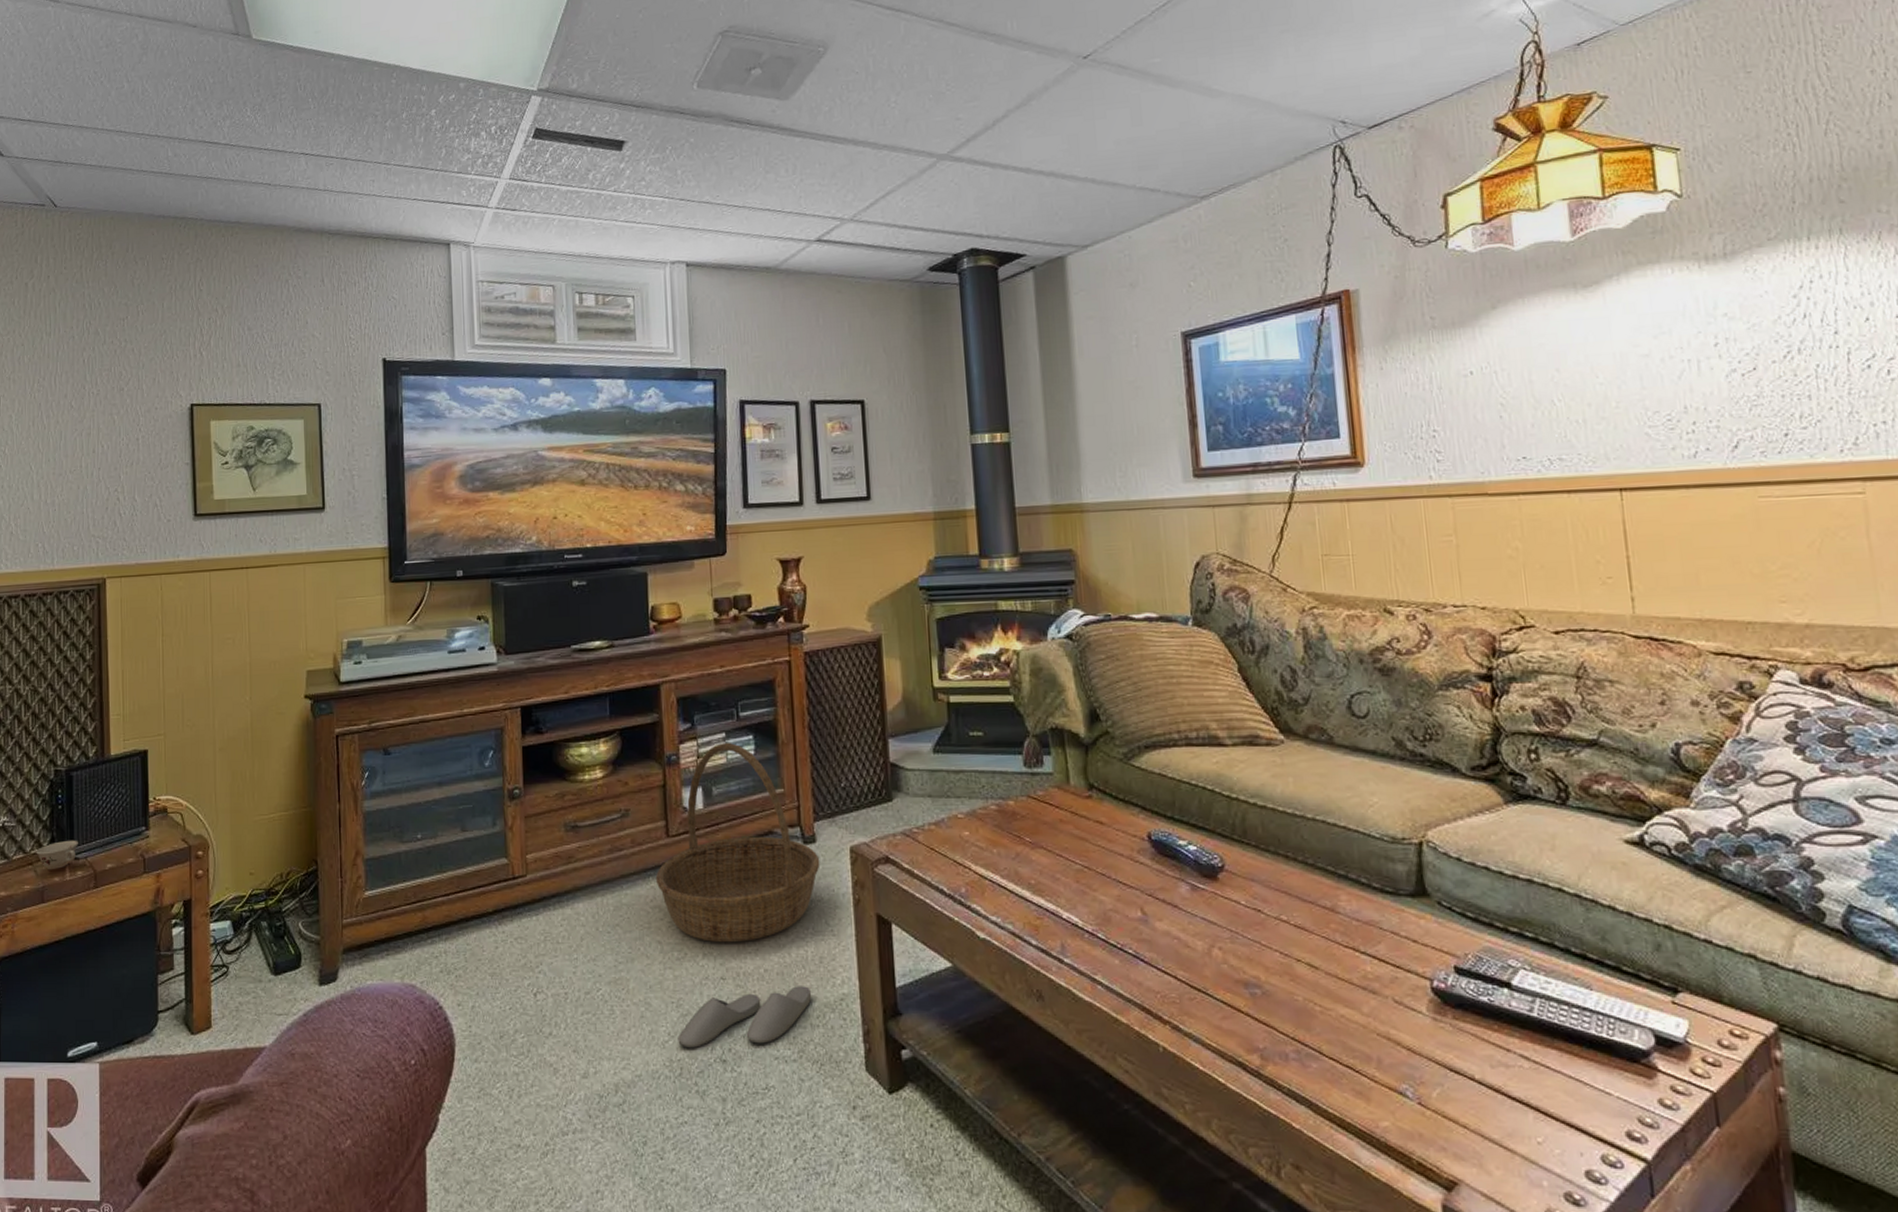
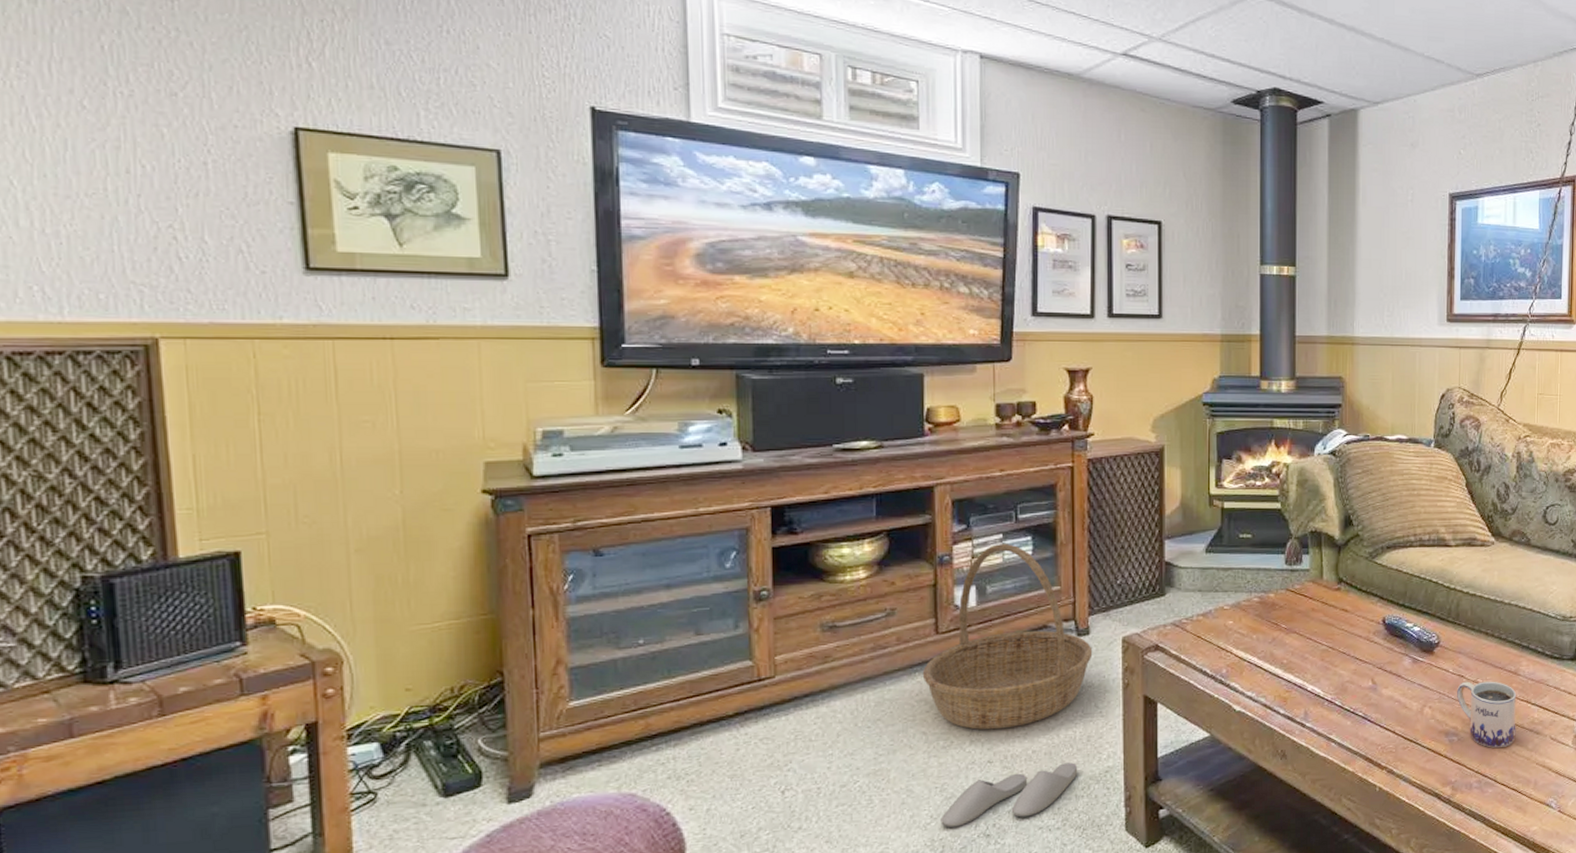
teacup: present [36,840,79,870] -> none [55,660,131,699]
mug: none [1254,917,1343,1009] -> present [1457,681,1517,749]

